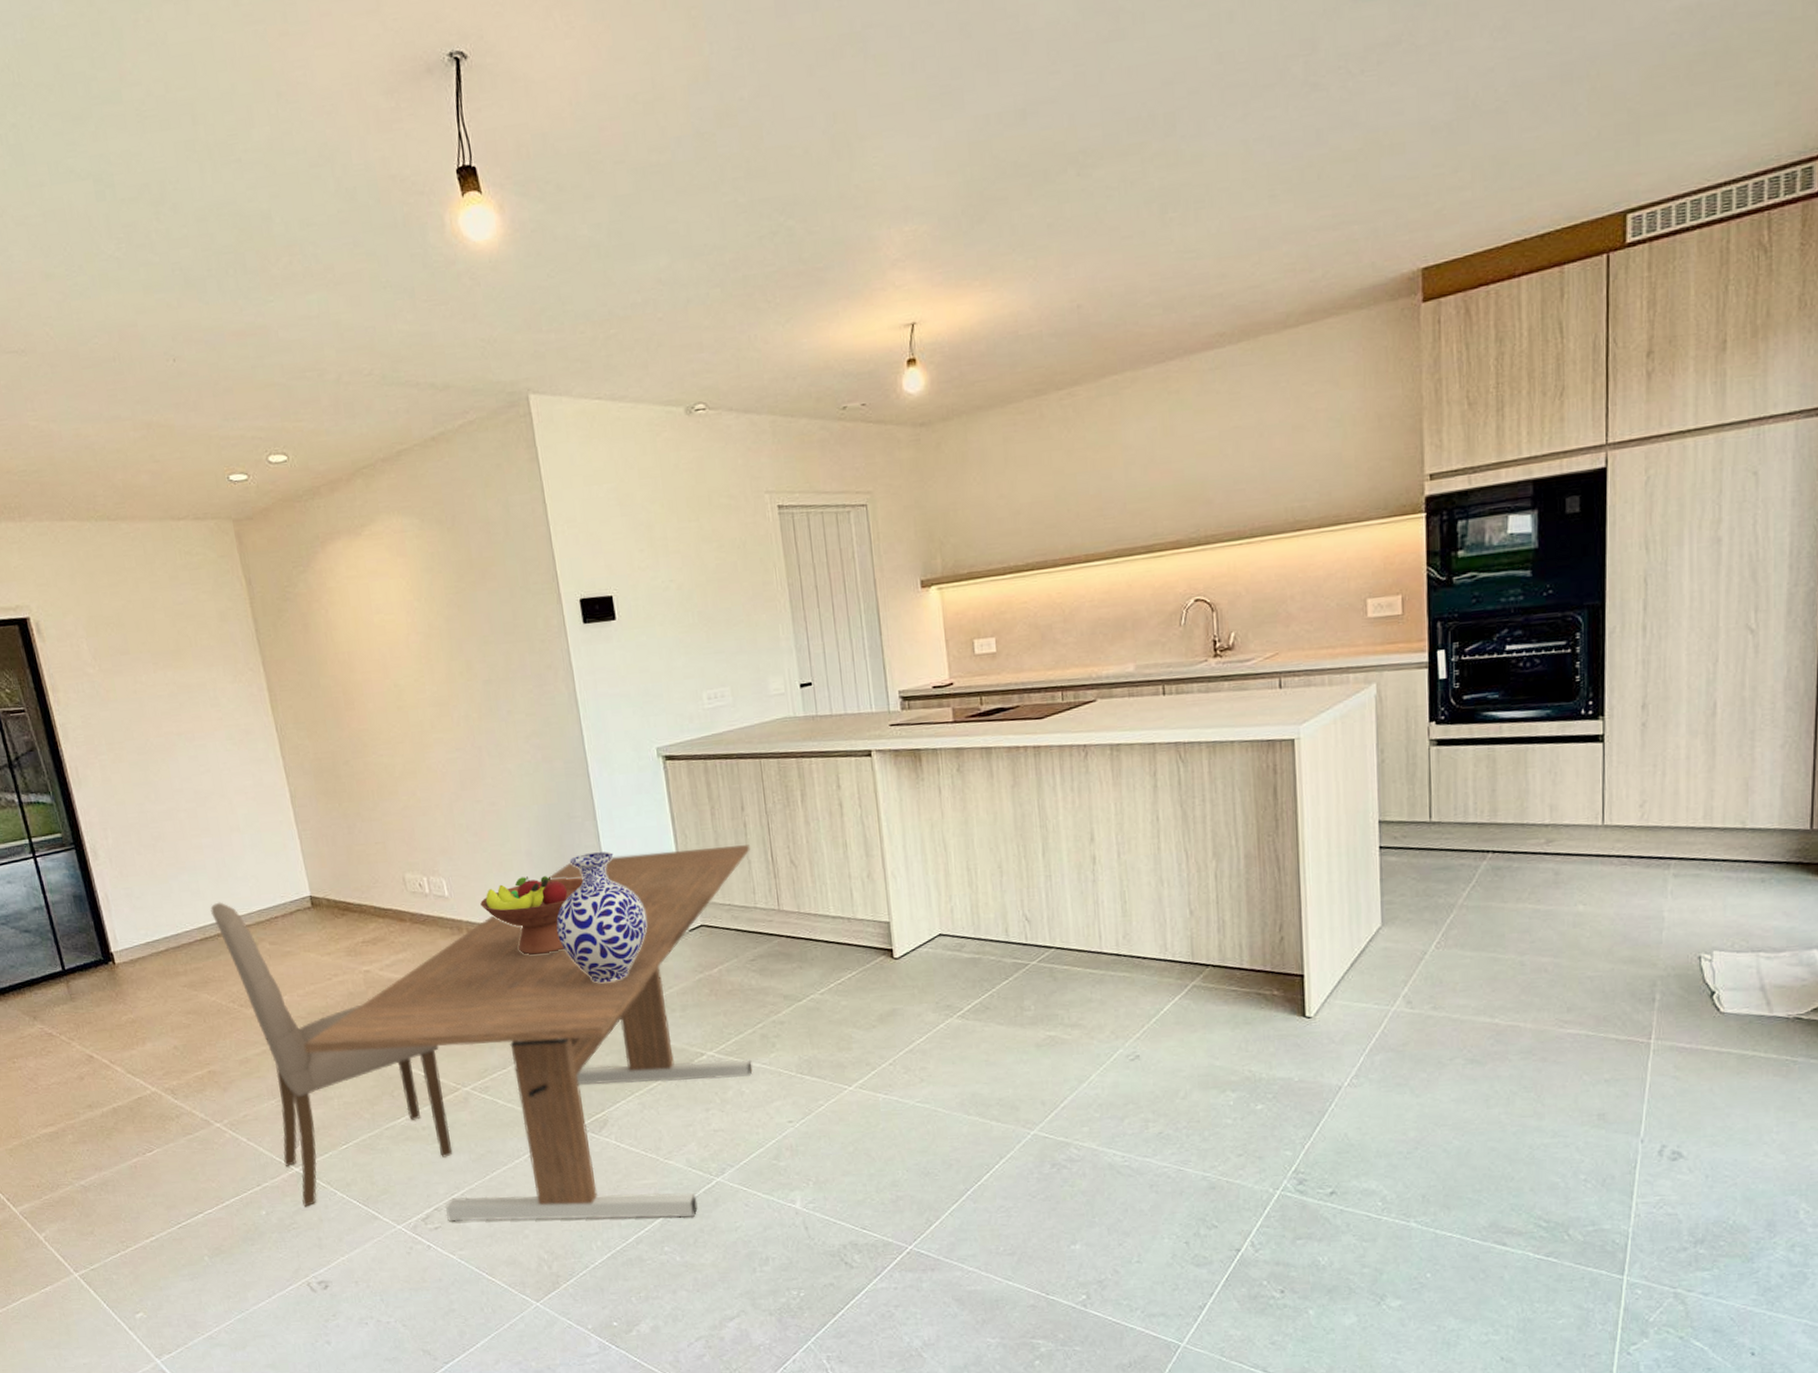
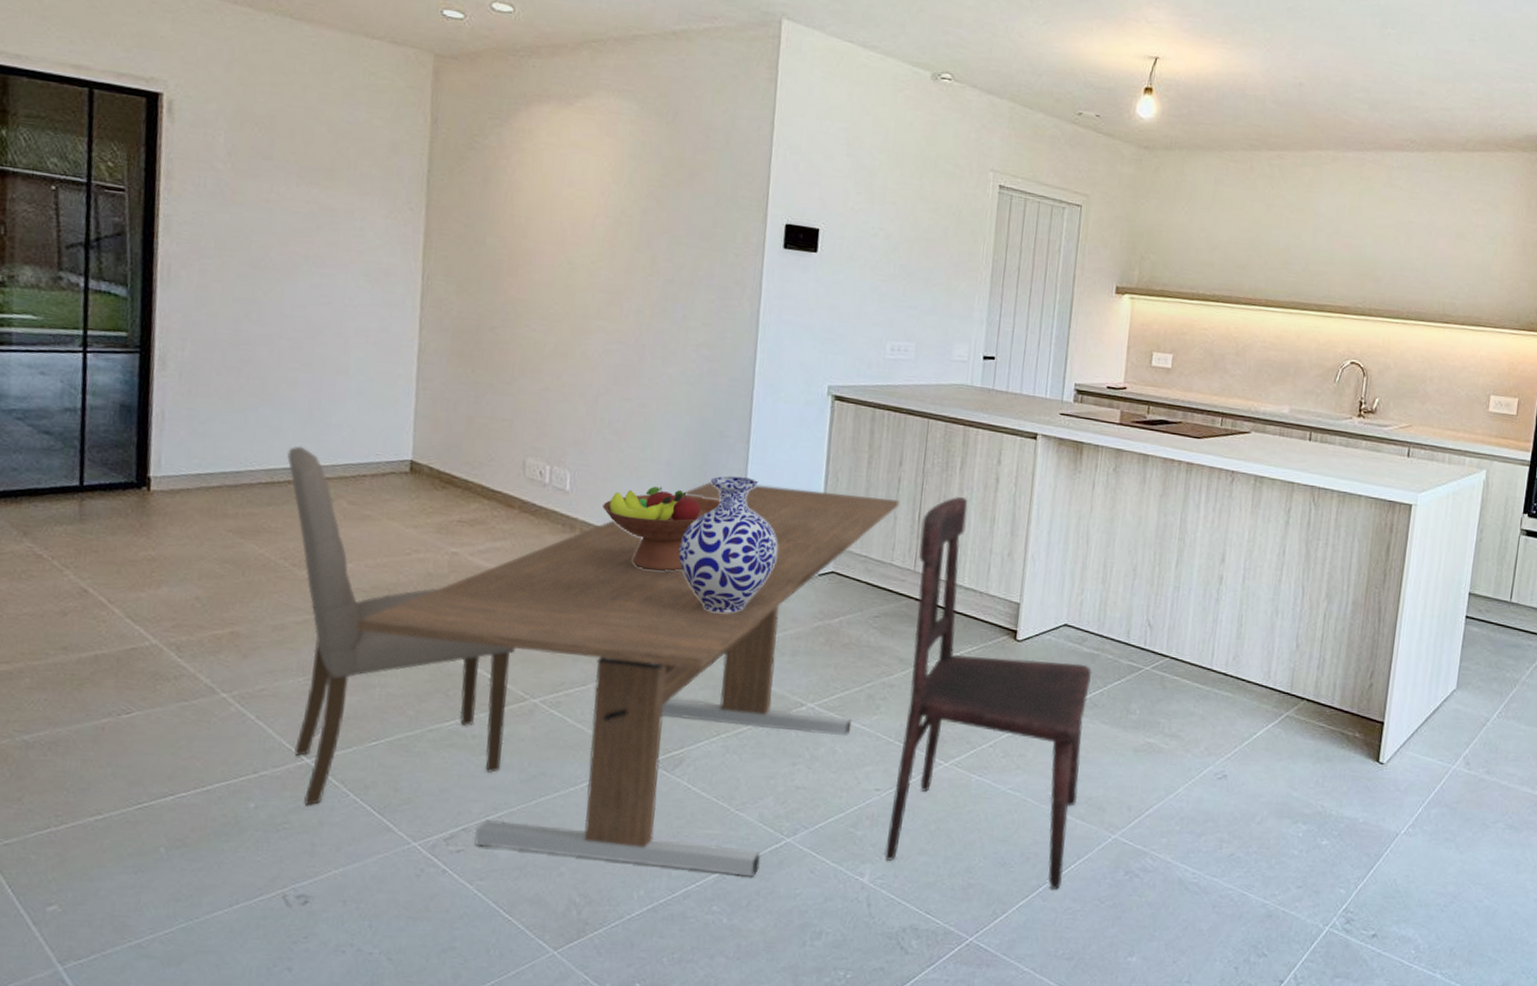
dining chair: none [775,829,989,1192] -> present [884,497,1093,891]

